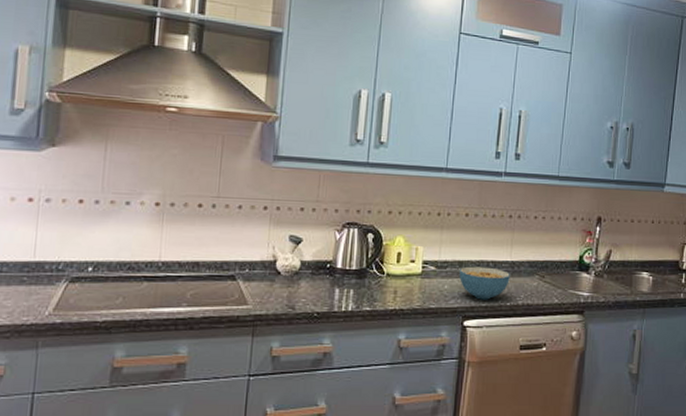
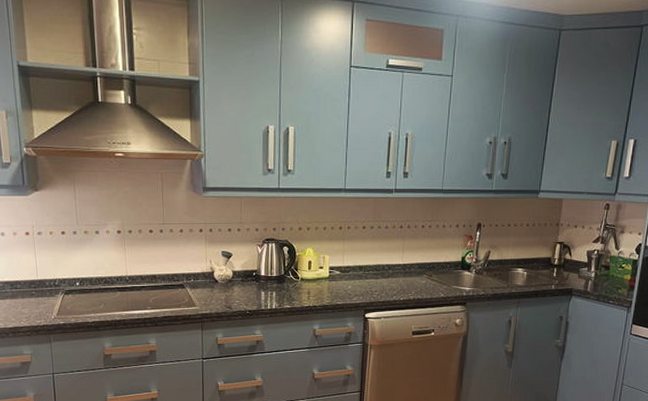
cereal bowl: present [459,266,510,300] -> none [360,270,402,296]

